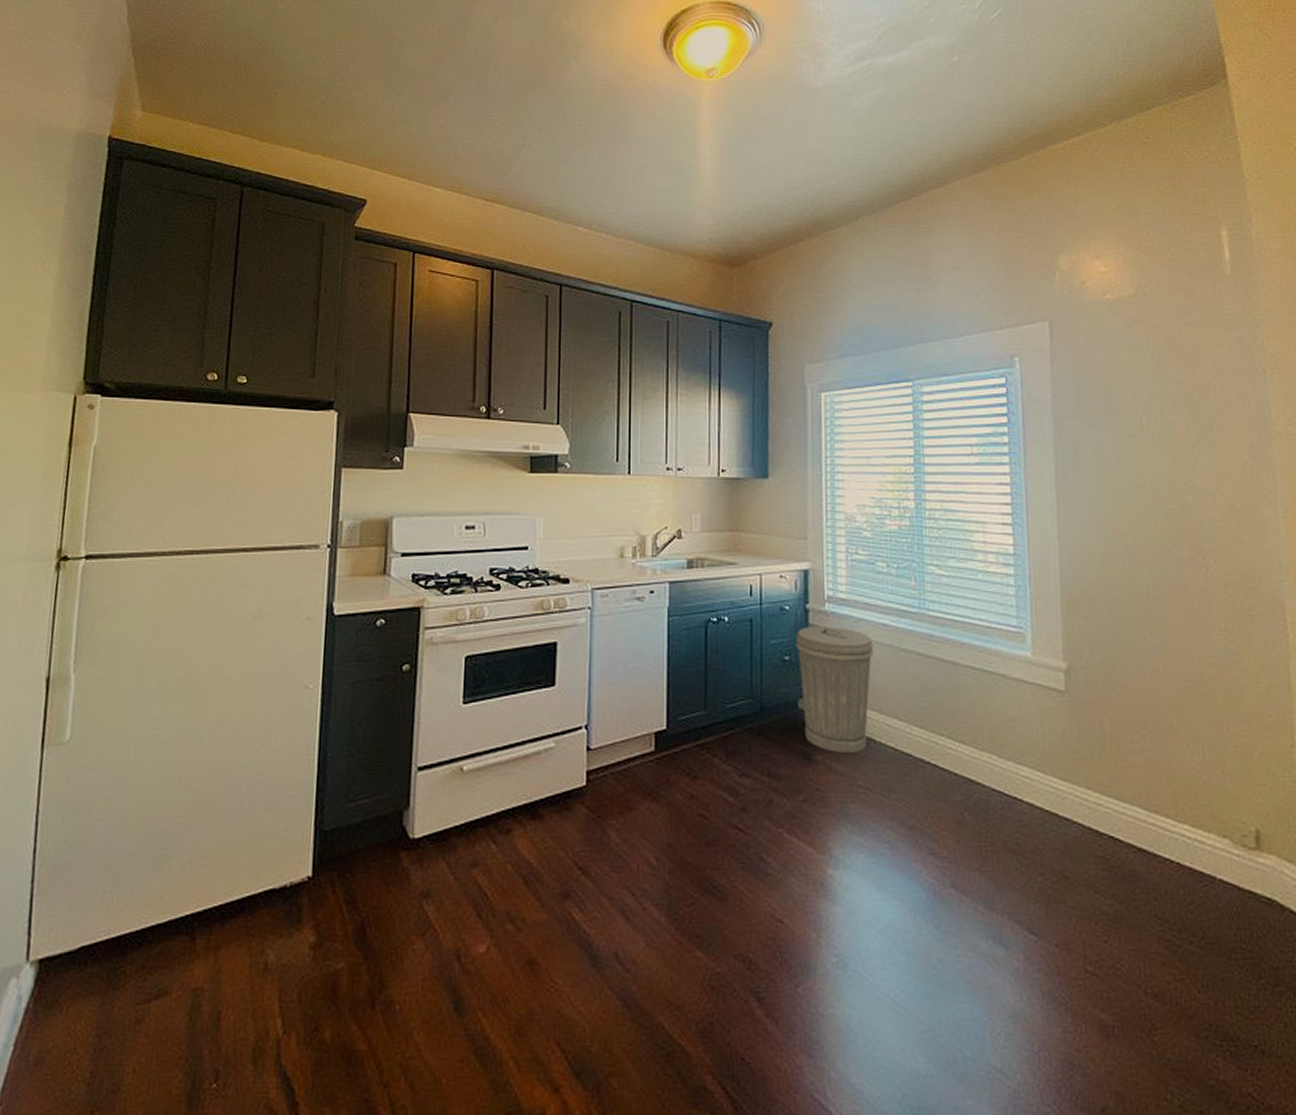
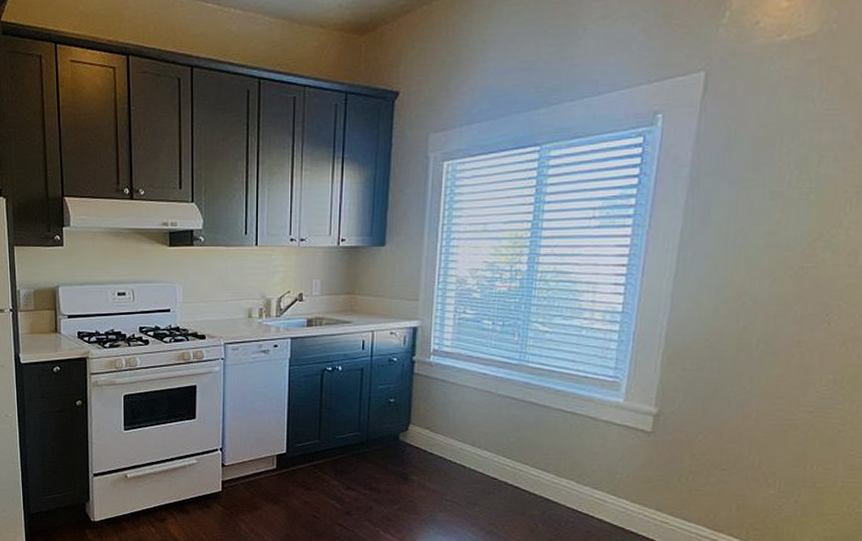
trash can: present [796,626,874,754] -> none [401,375,472,476]

